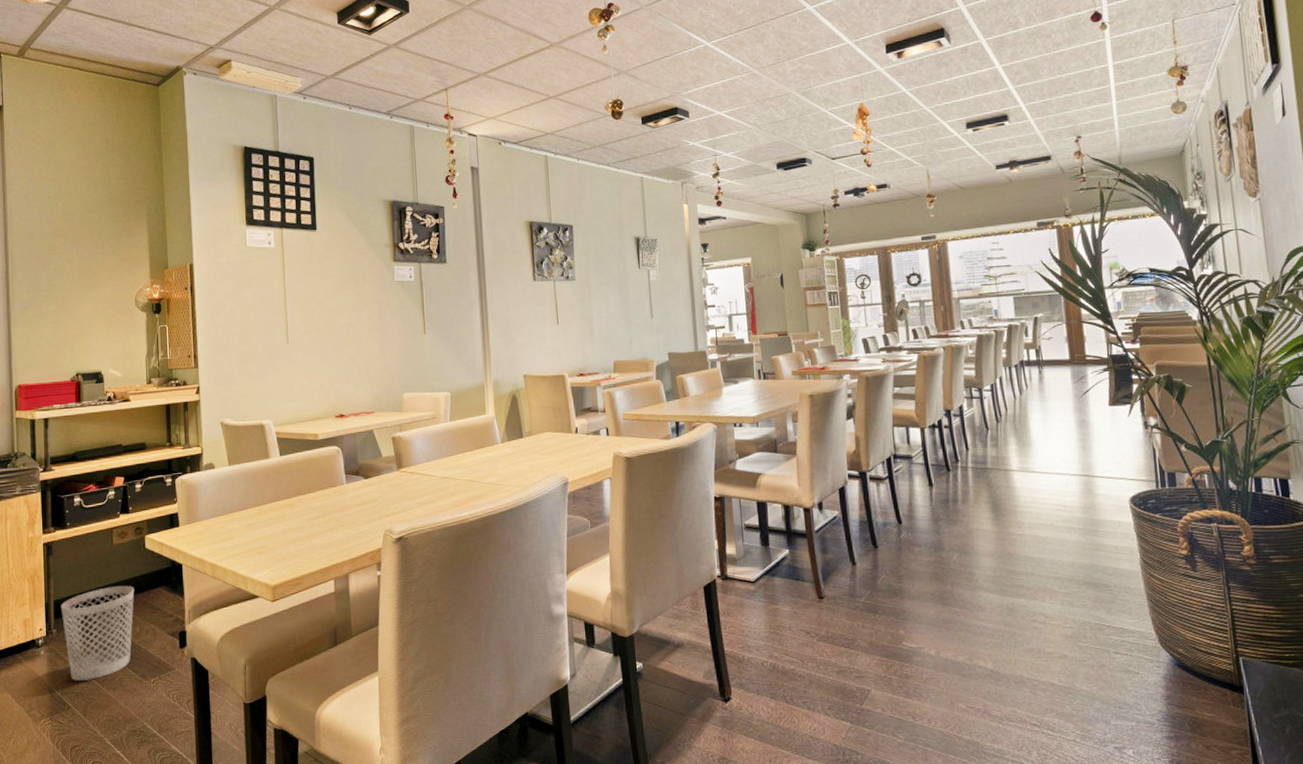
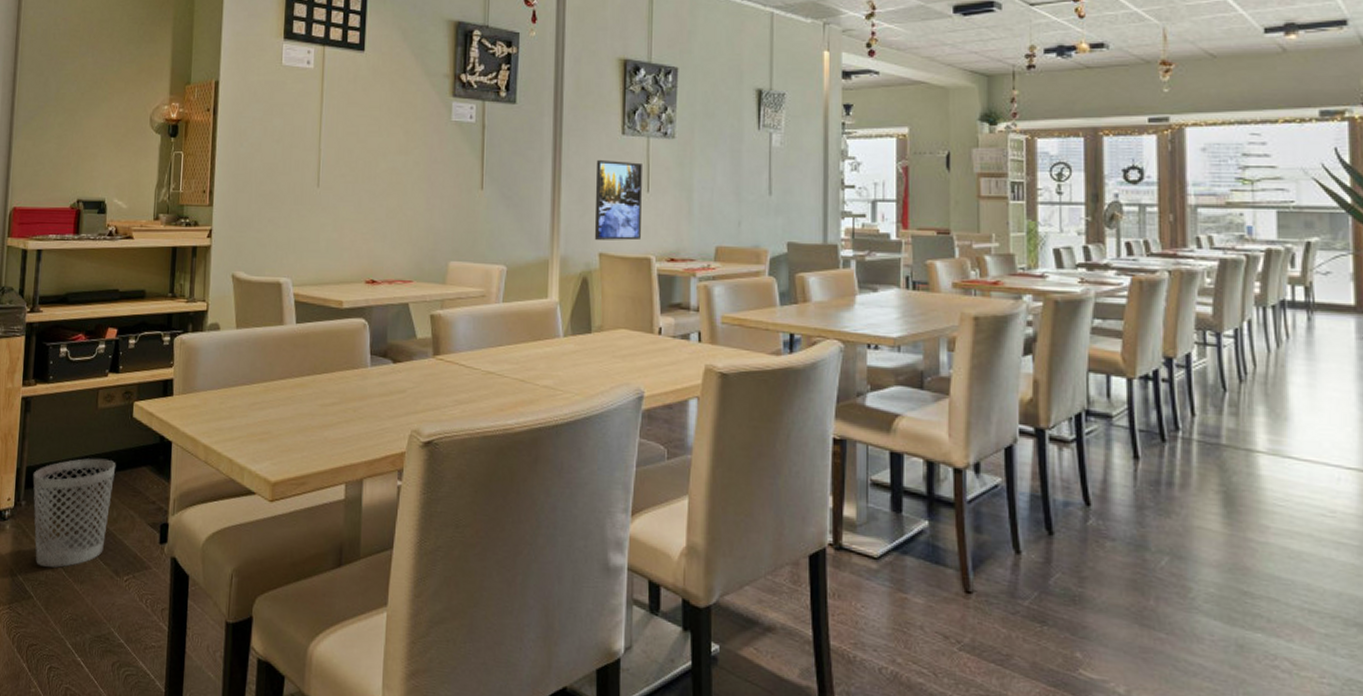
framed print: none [516,301,555,365] -> present [594,160,642,241]

